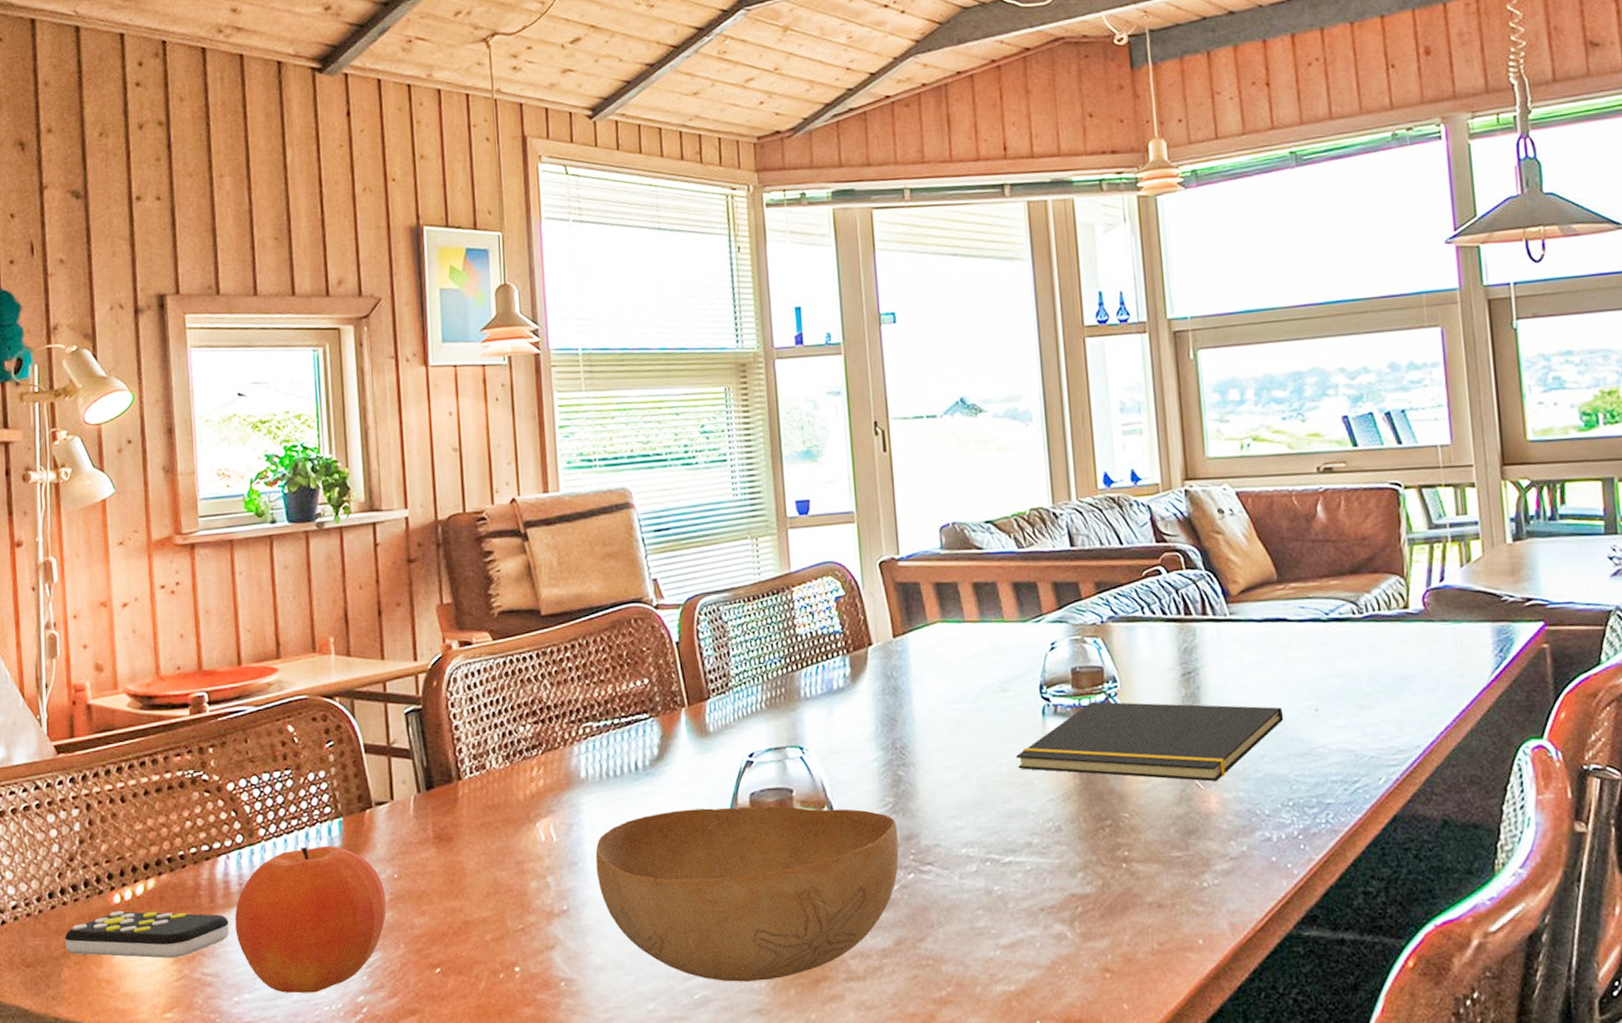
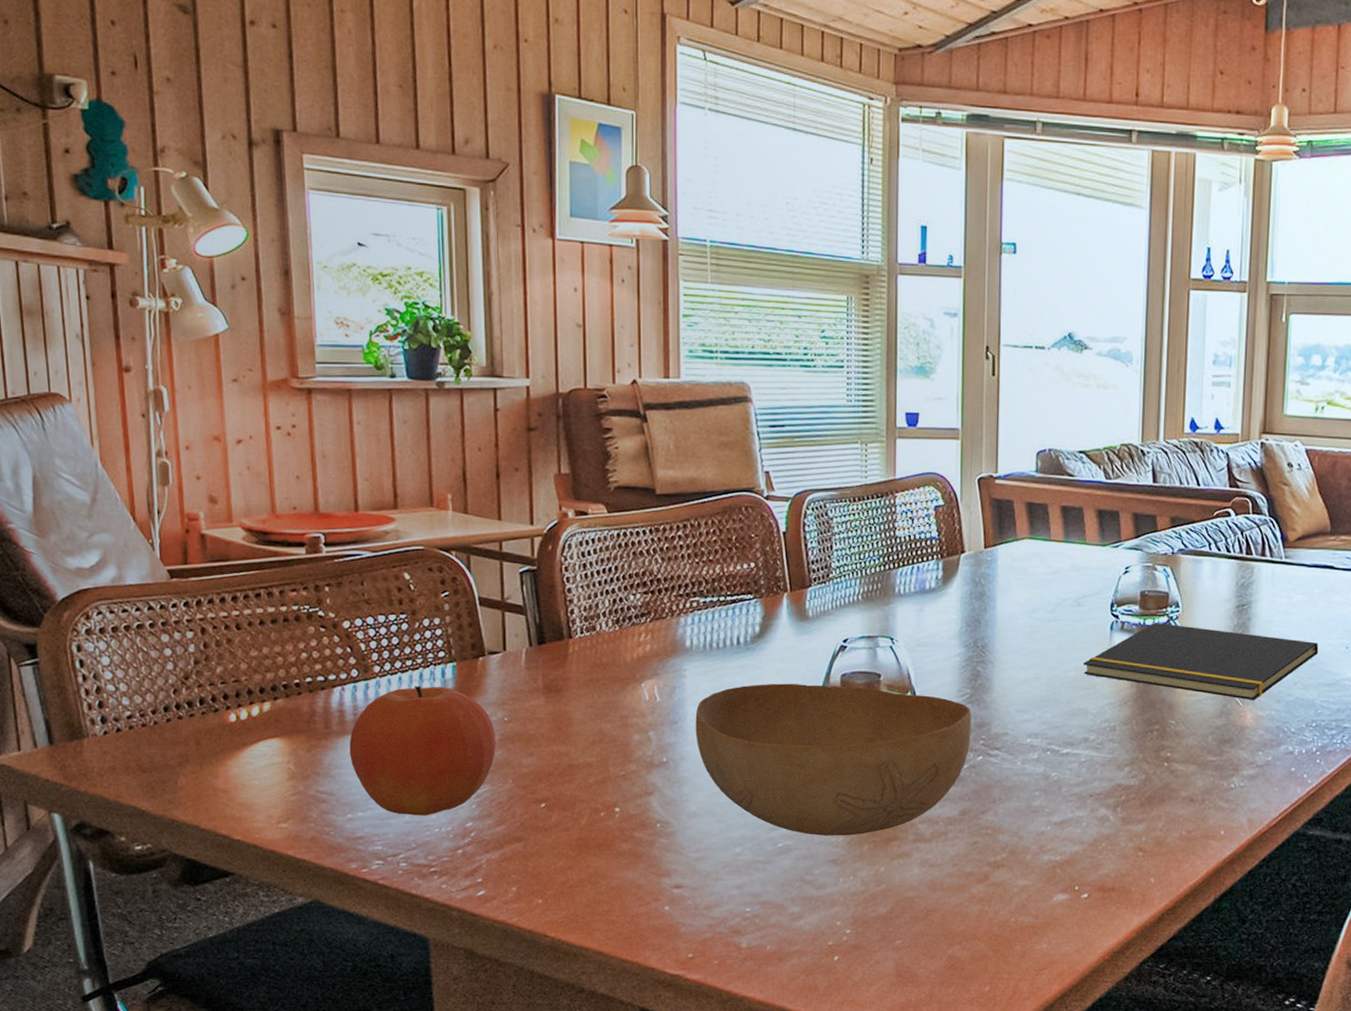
remote control: present [64,910,229,959] -> none [180,728,344,775]

